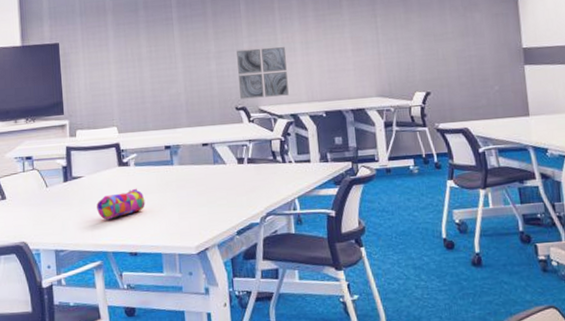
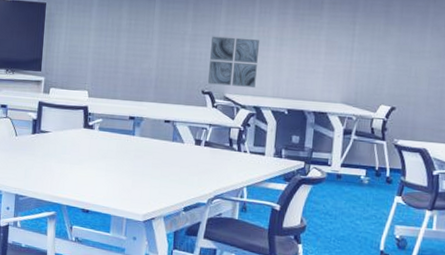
pencil case: present [97,188,146,219] -> none [58,151,104,175]

